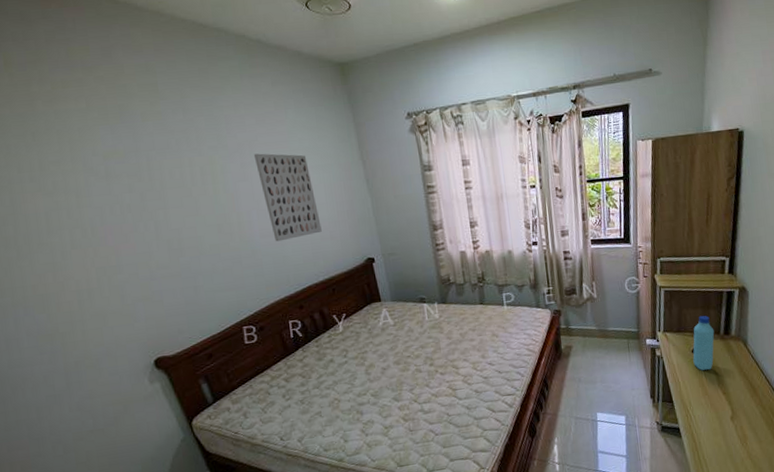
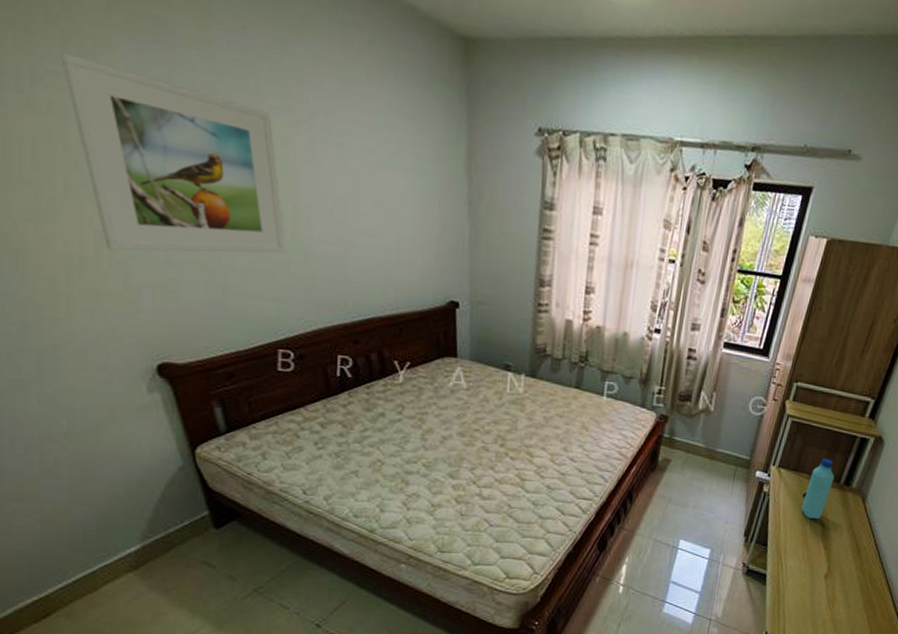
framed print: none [58,146,237,280] -> present [60,53,286,254]
wall art: present [253,153,322,242] -> none [328,131,400,255]

